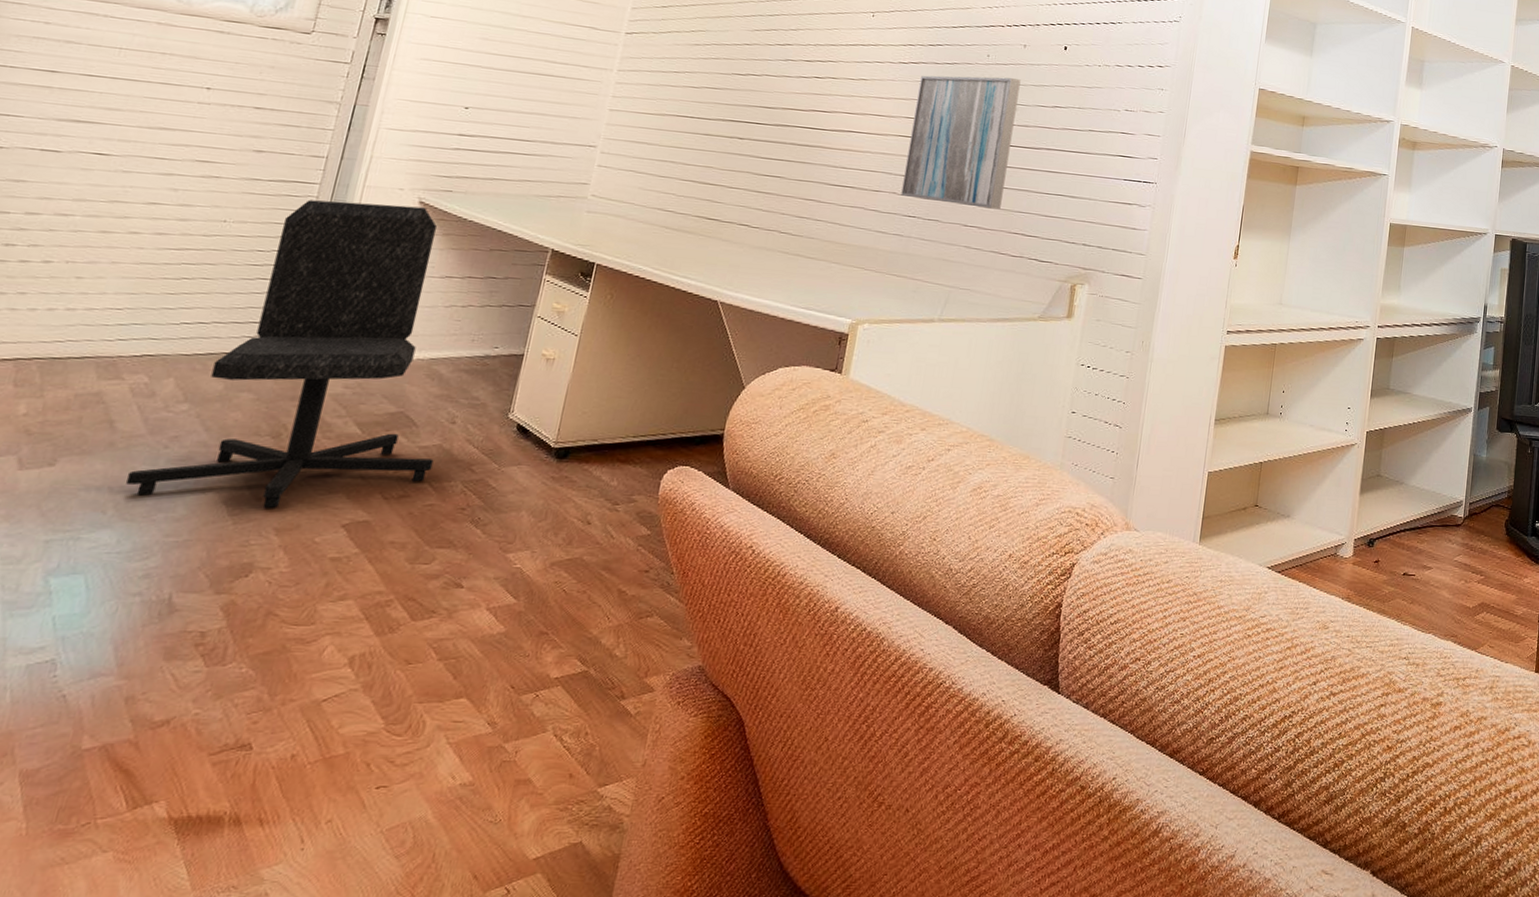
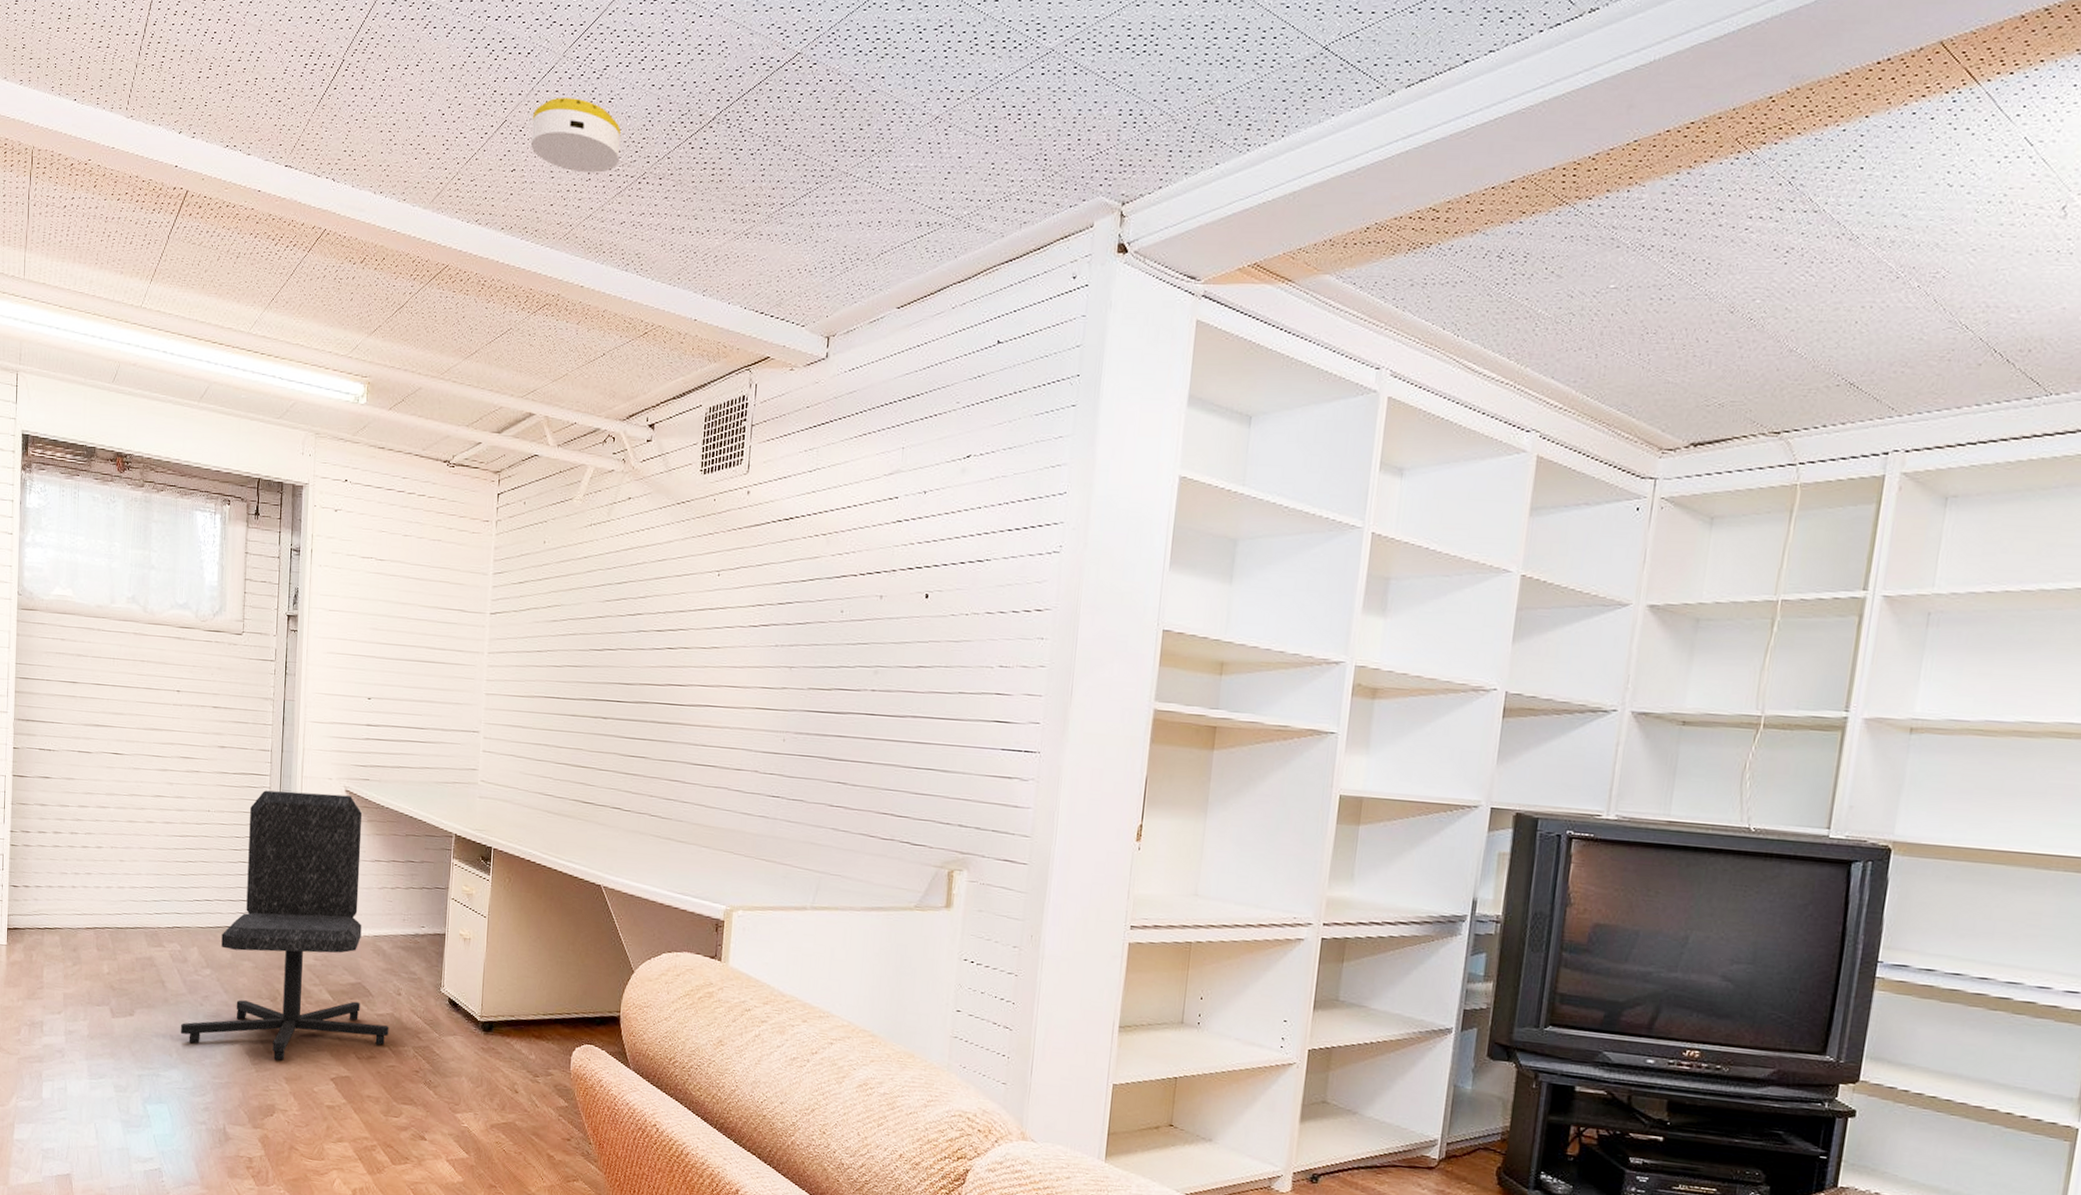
wall art: present [901,75,1021,210] -> none [763,635,879,787]

